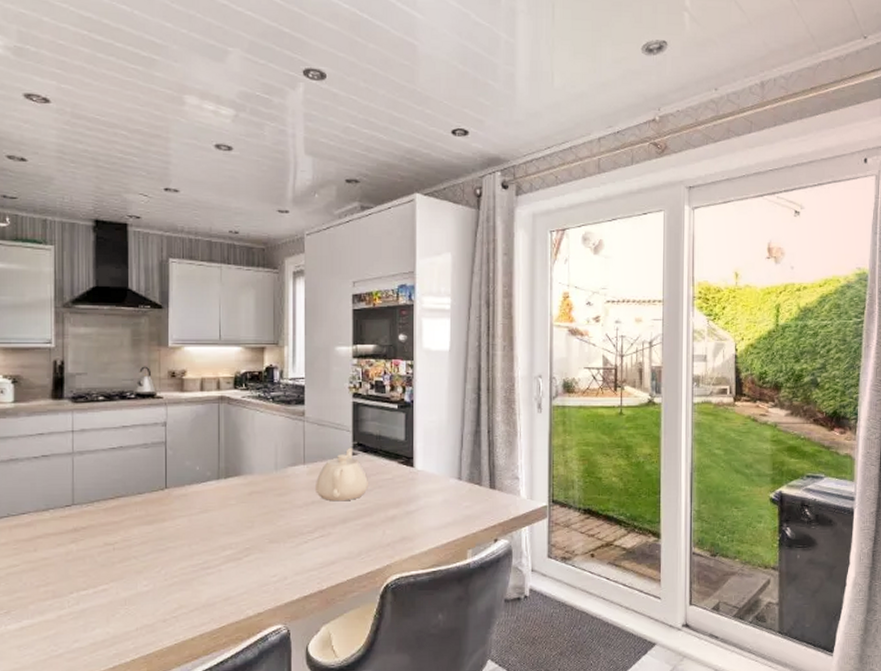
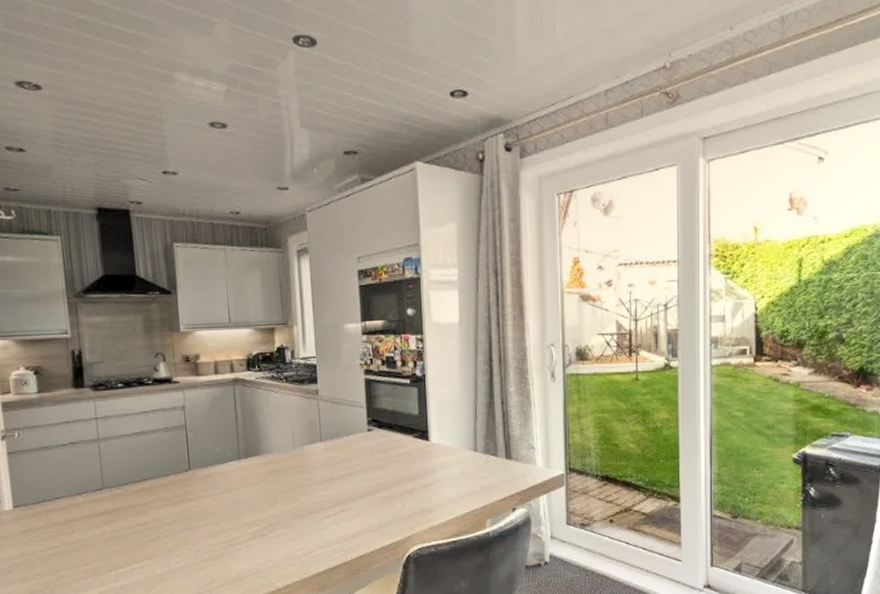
teapot: present [314,448,368,502] -> none [333,424,385,477]

